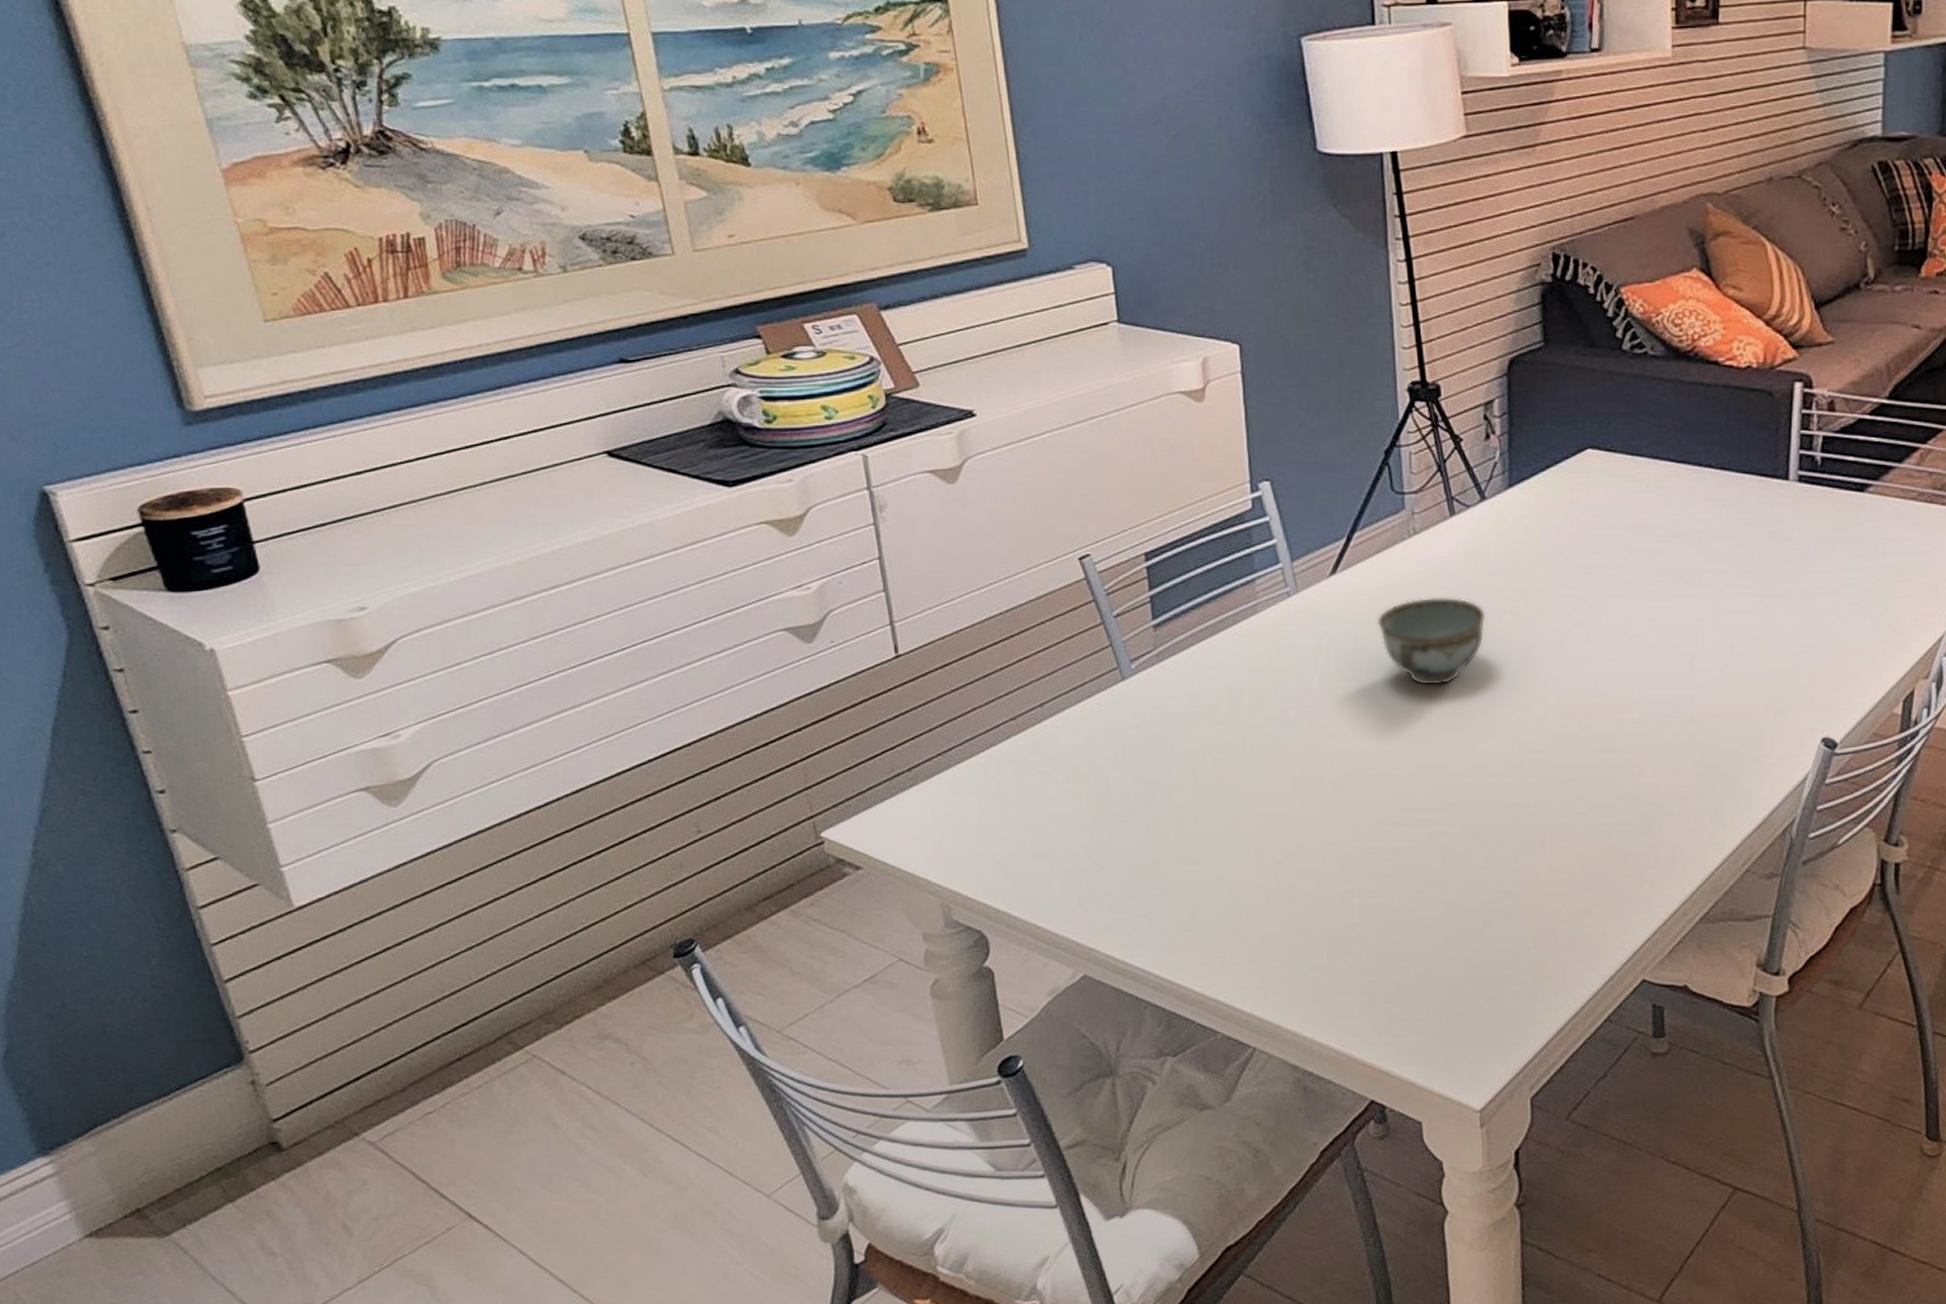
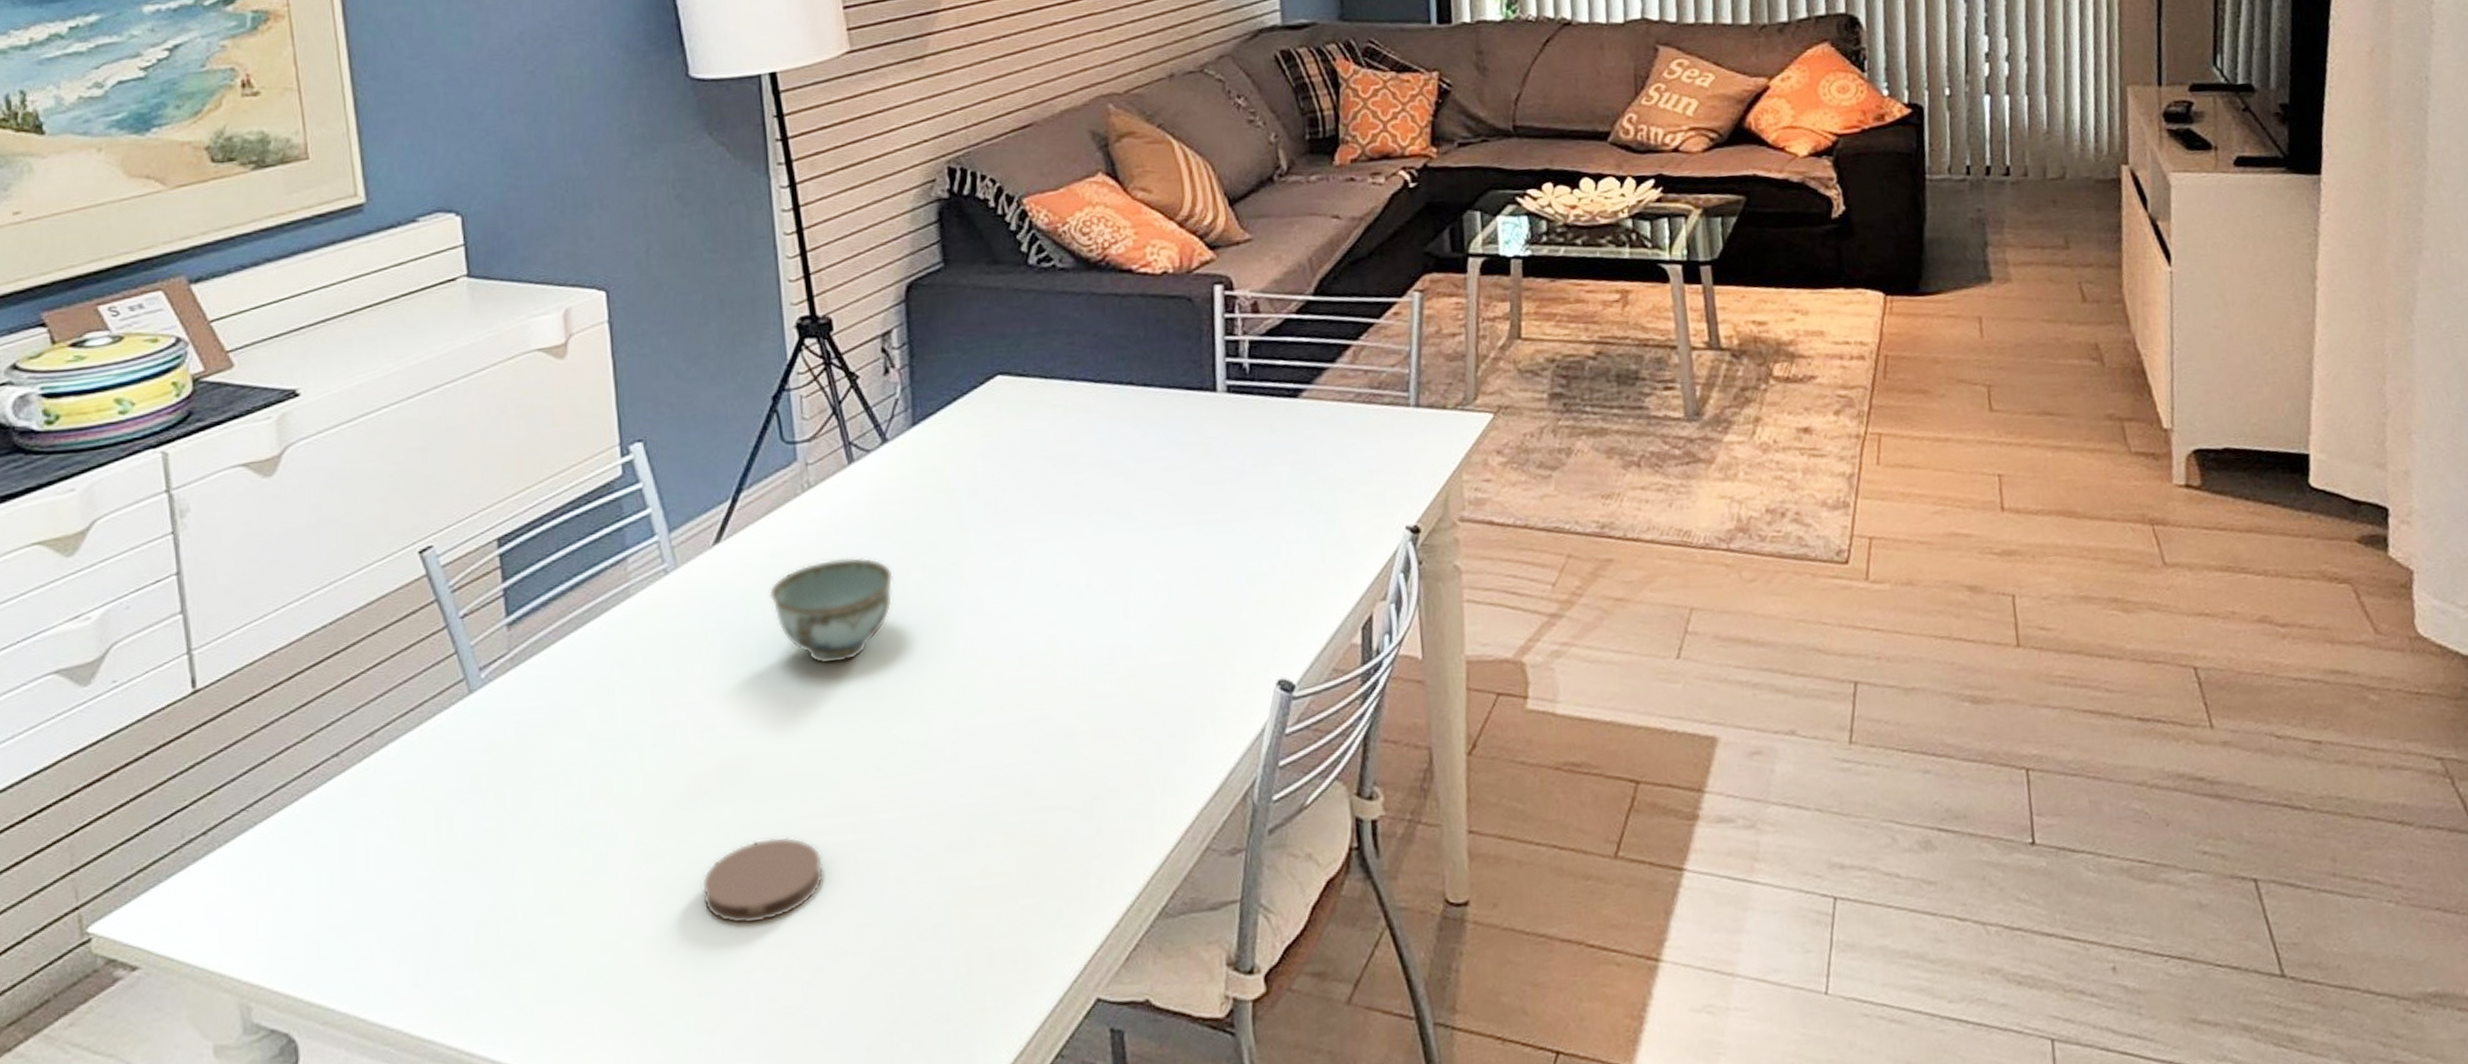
coaster: none [1313,822,1417,889] -> present [701,836,824,925]

